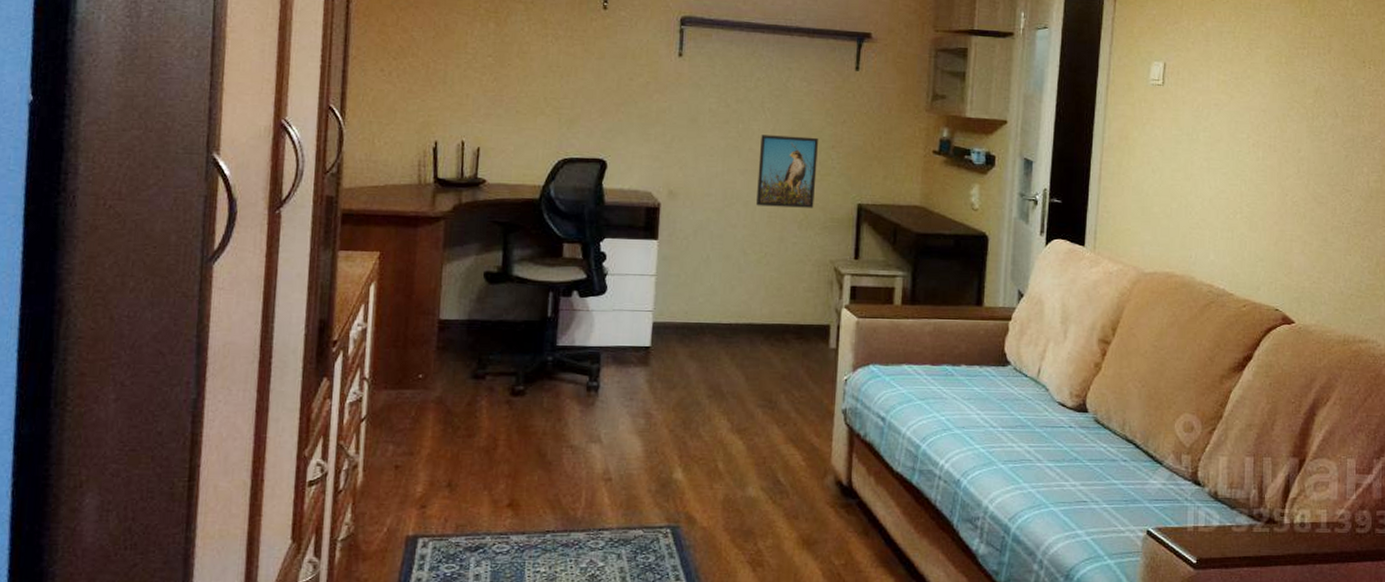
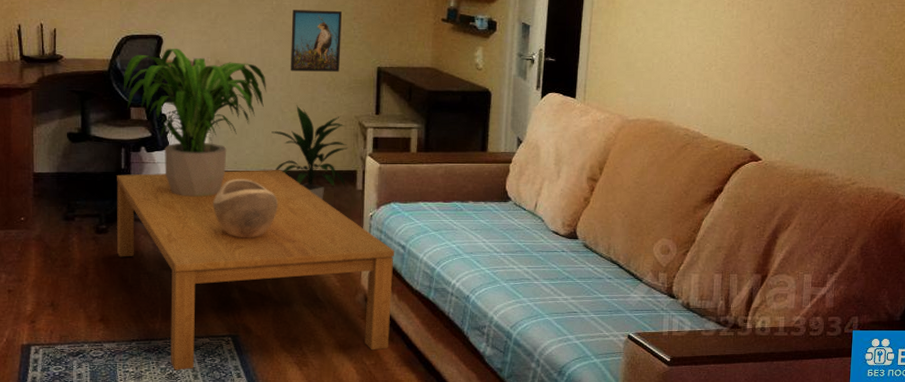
coffee table: none [535,322,872,571] -> present [117,170,394,370]
potted plant: none [555,174,728,353] -> present [123,48,267,197]
decorative bowl: none [656,332,736,405] -> present [212,178,279,238]
indoor plant: none [731,245,820,360] -> present [271,105,348,200]

